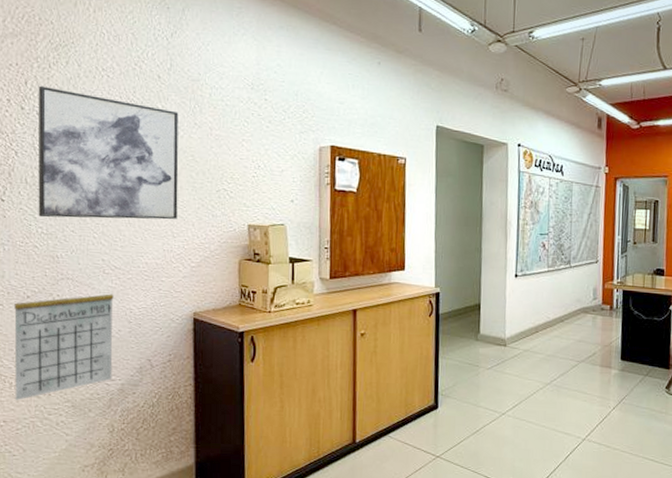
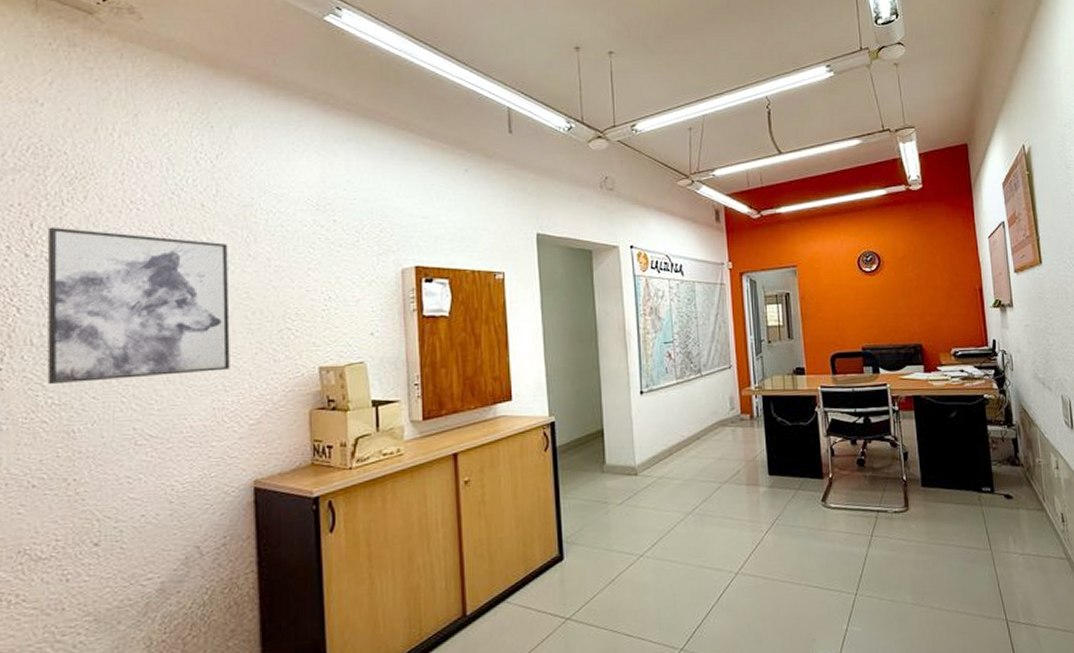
calendar: present [14,278,114,400] -> none [15,457,149,623]

